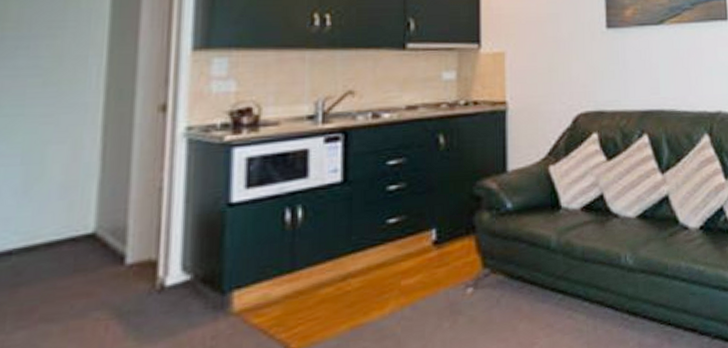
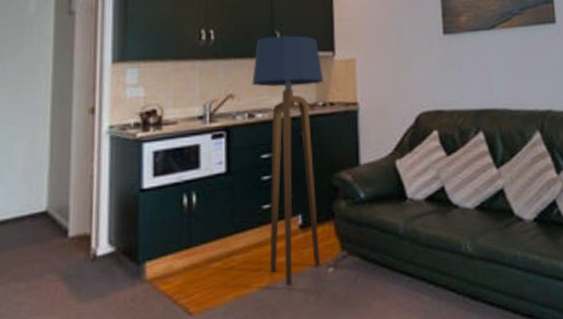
floor lamp: none [377,24,466,313] -> present [252,35,323,287]

